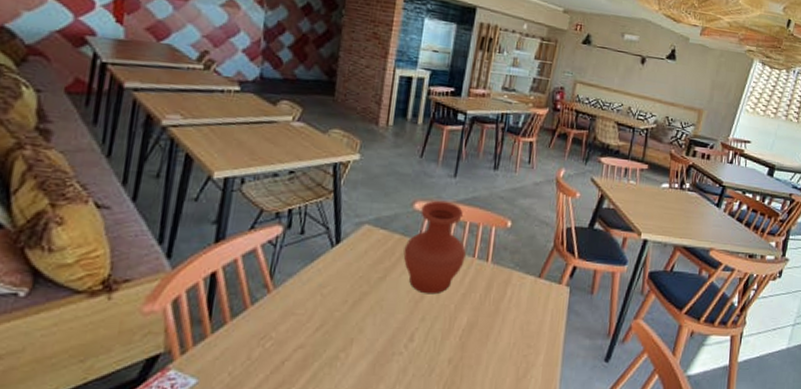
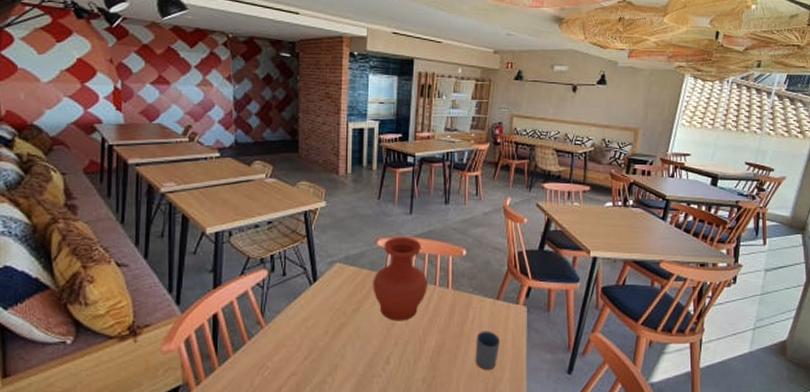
mug: none [508,310,538,353] -> present [475,330,500,370]

